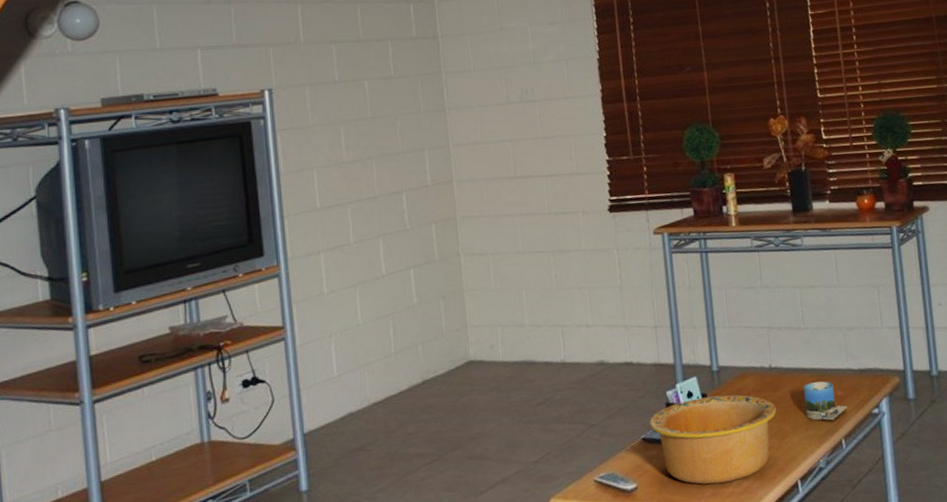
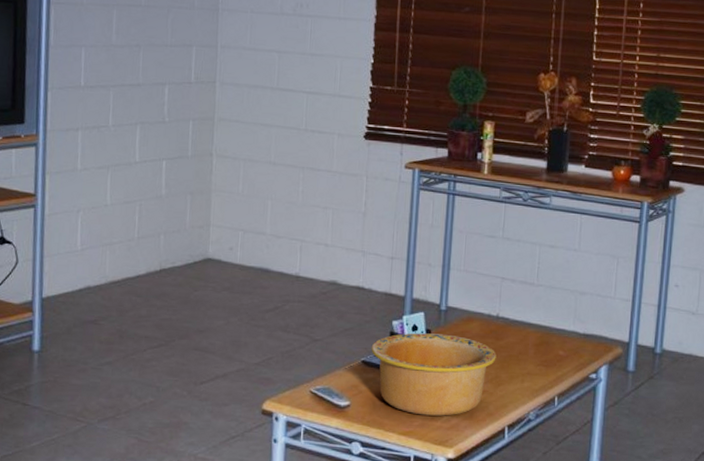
mug: present [803,381,848,421] -> none [524,338,567,378]

